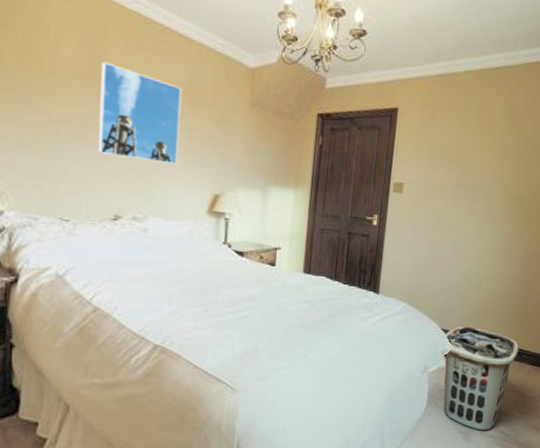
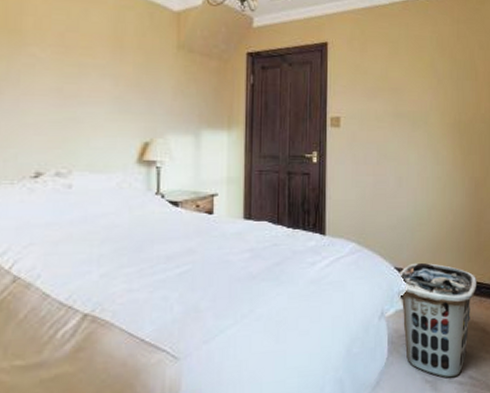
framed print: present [98,61,182,164] -> none [16,13,105,113]

